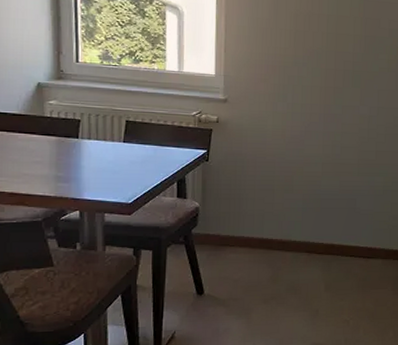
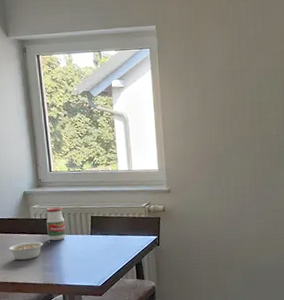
legume: none [9,145,65,167] -> present [8,242,48,261]
jar: none [66,105,91,146] -> present [46,207,66,241]

